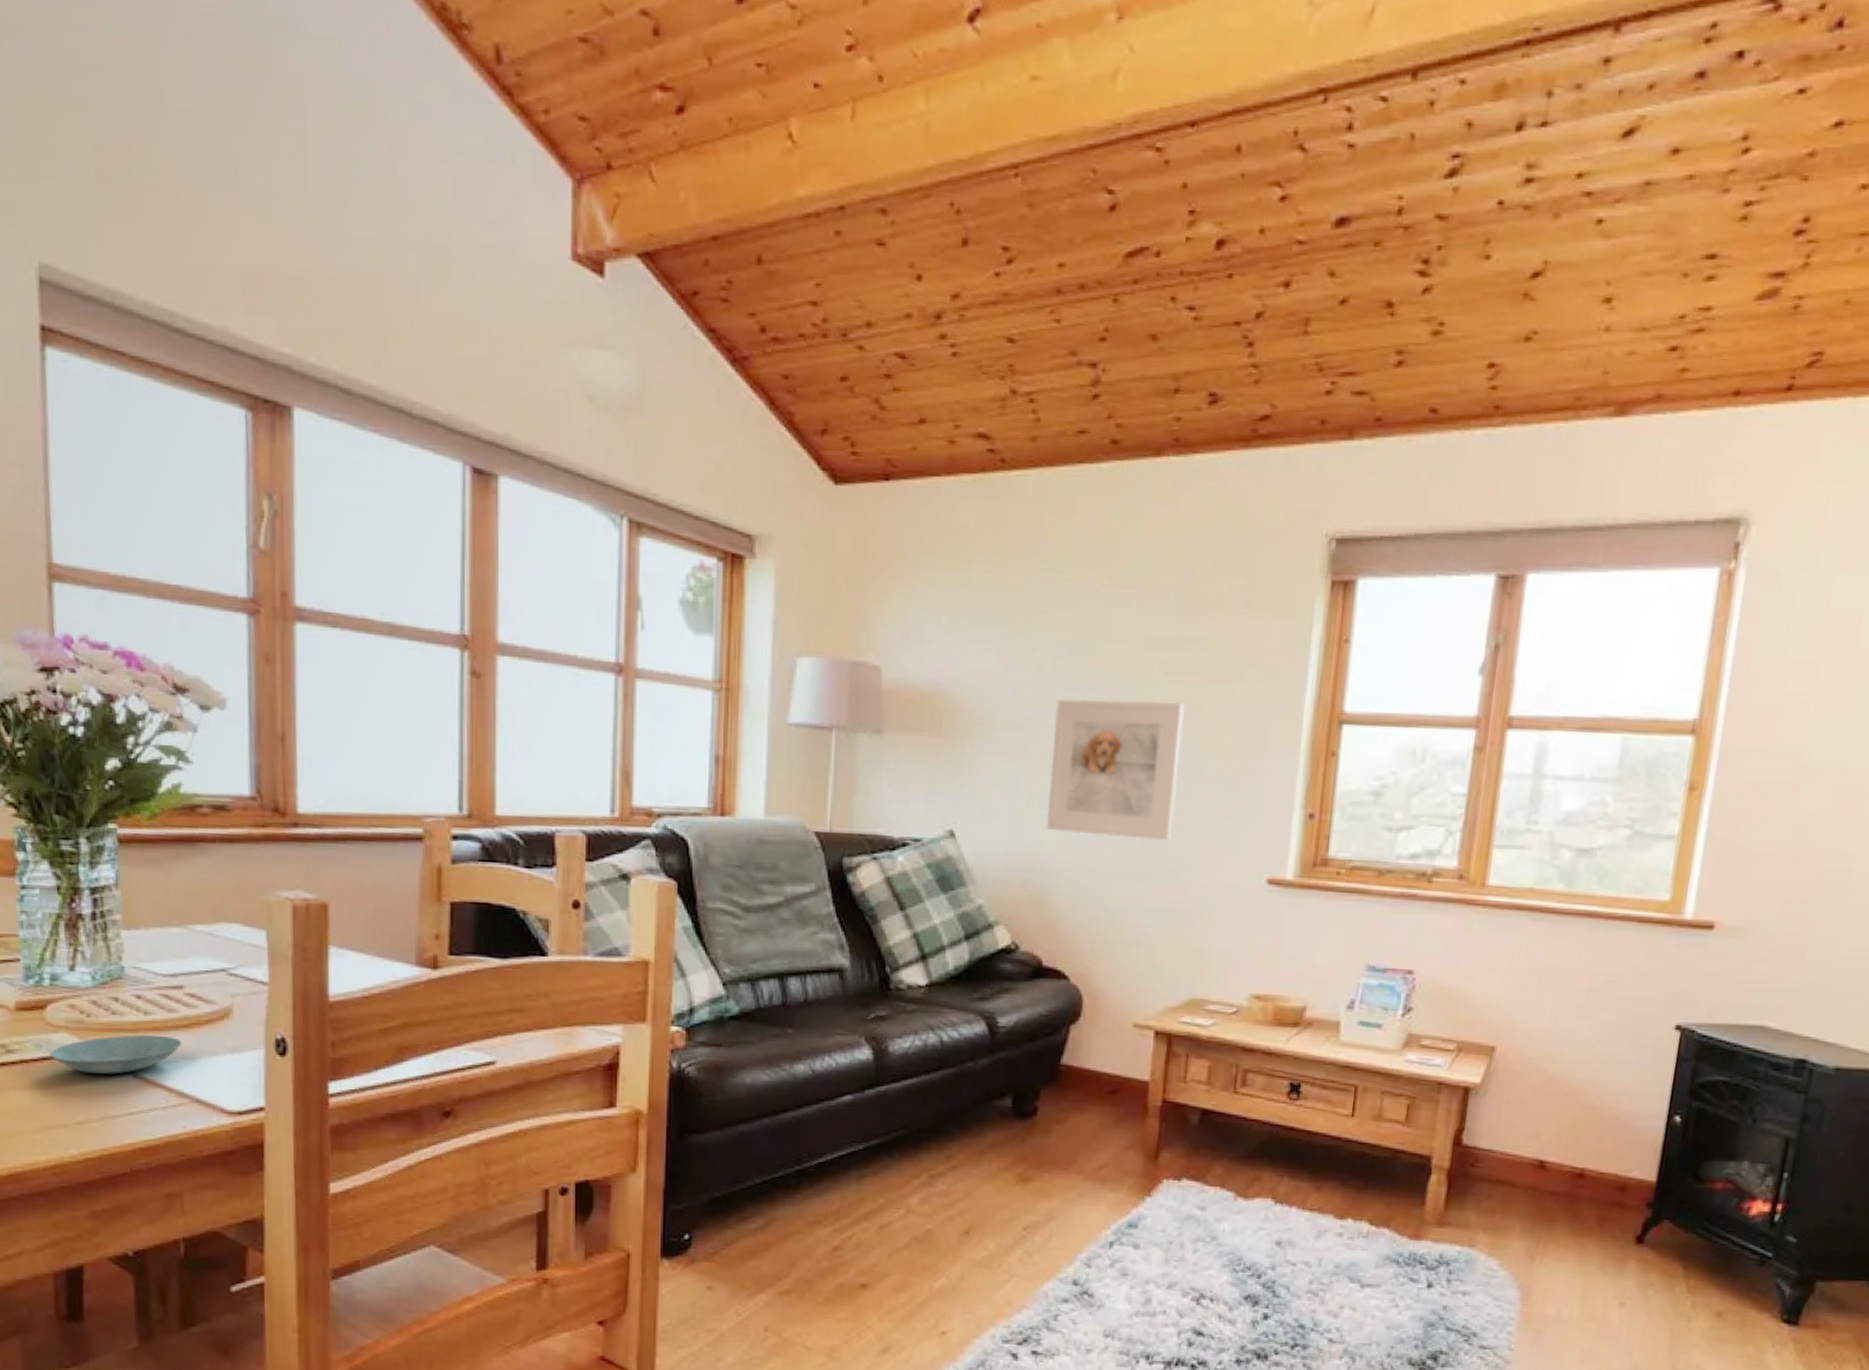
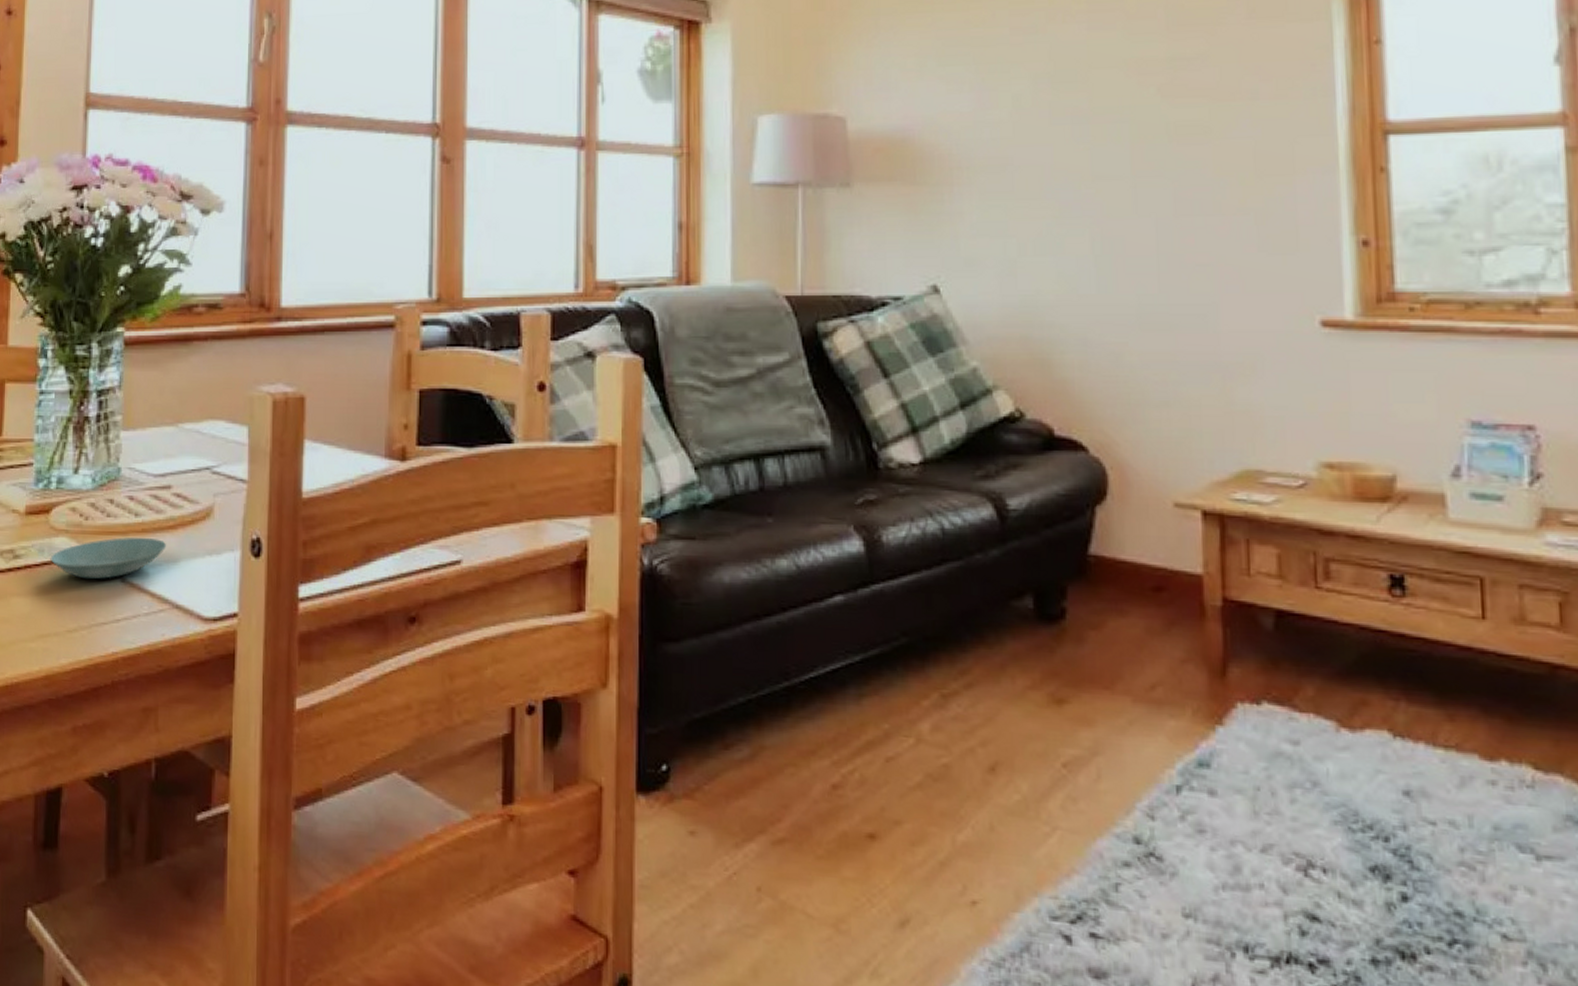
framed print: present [1046,699,1186,840] -> none [1040,126,1193,282]

